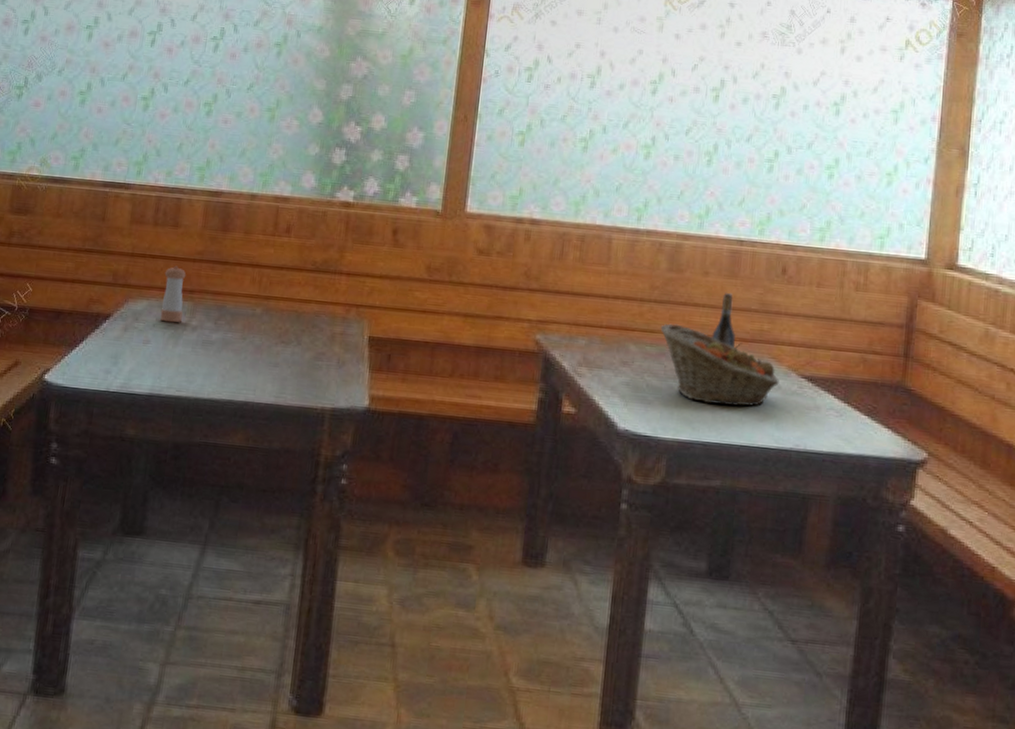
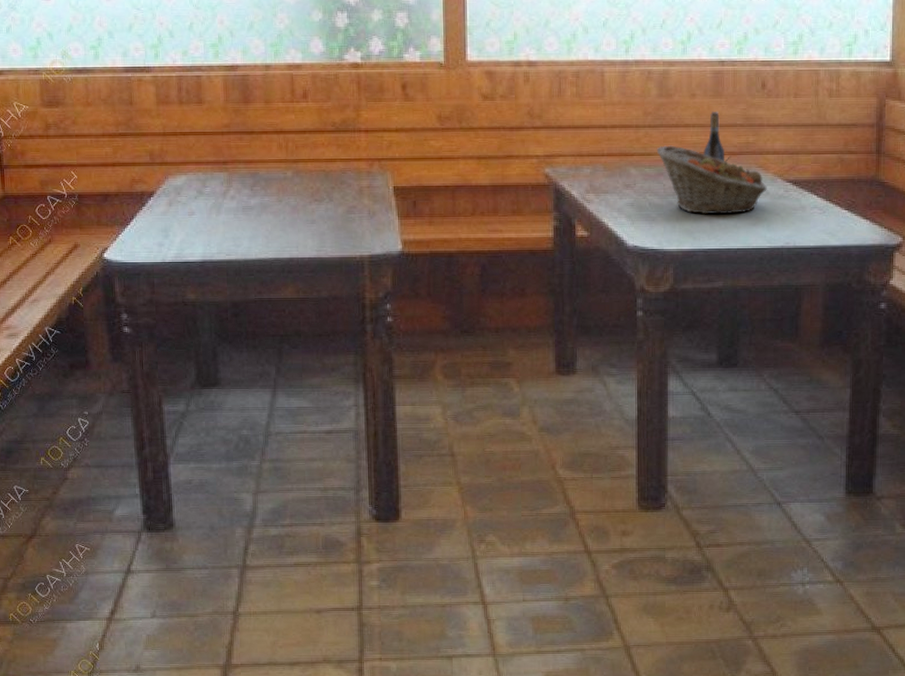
pepper shaker: present [159,265,187,323] -> none [197,140,220,194]

